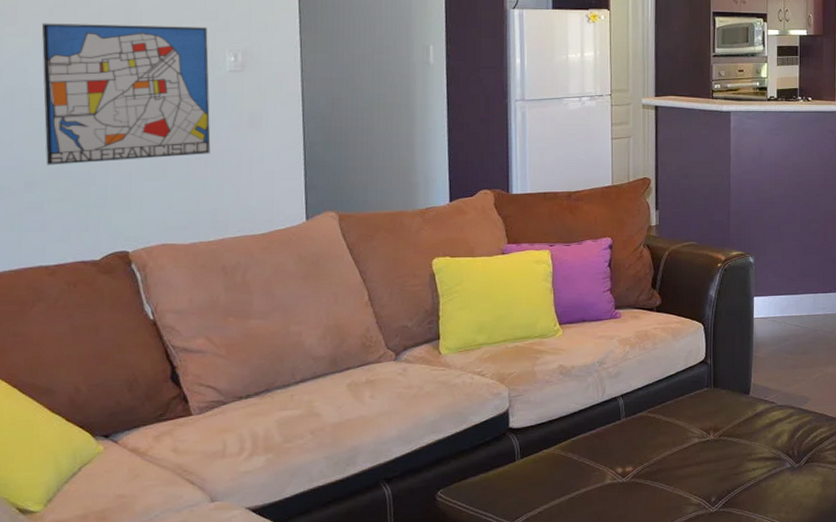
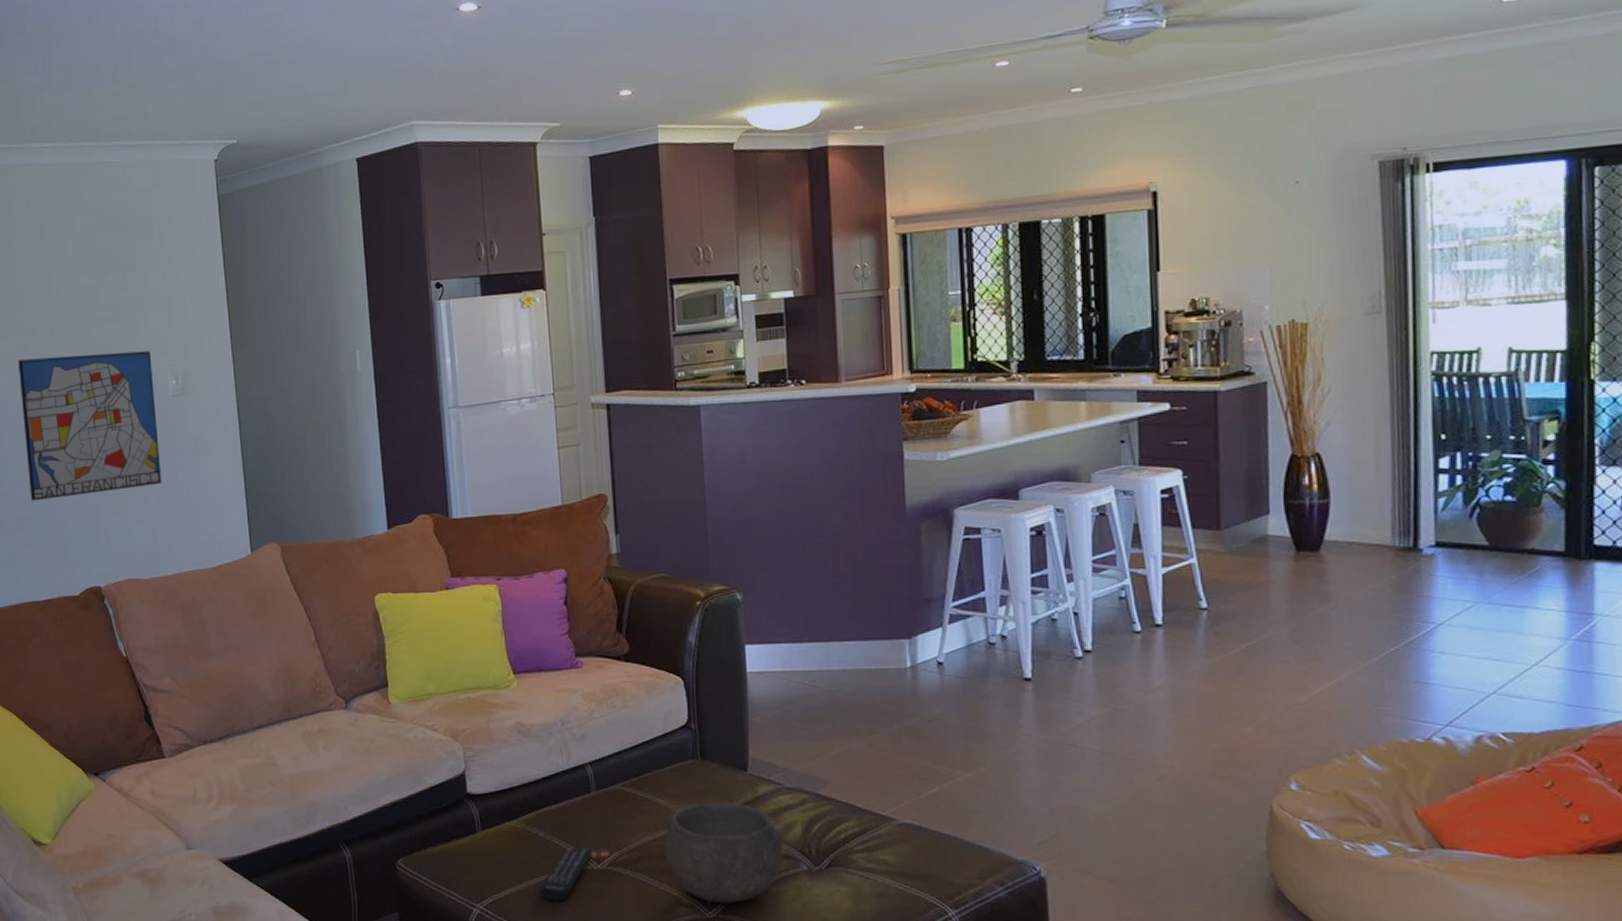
remote control: none [570,464,619,513] -> present [540,846,593,901]
bowl: none [680,419,774,500] -> present [665,802,784,903]

